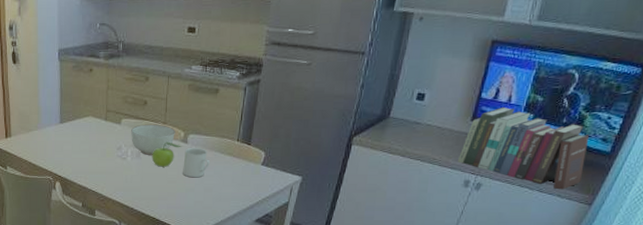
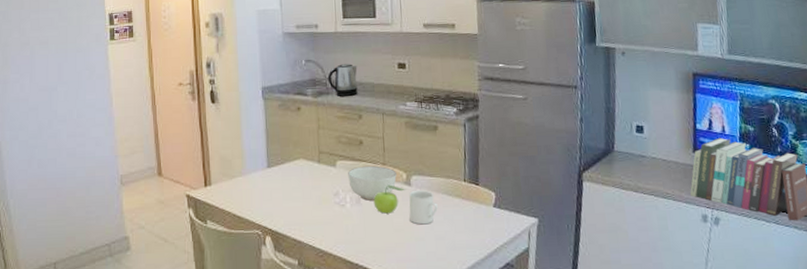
kettle: none [120,27,149,59] -> present [328,64,358,96]

